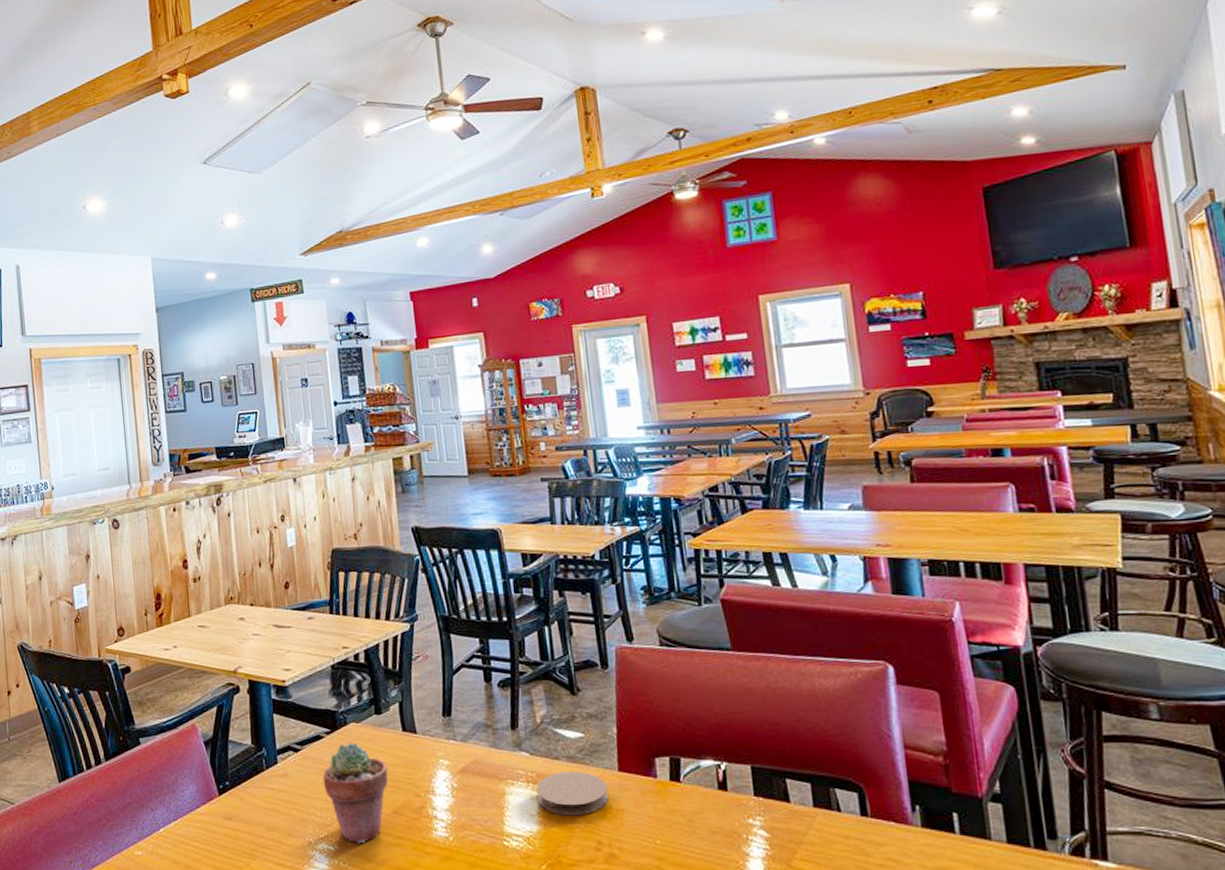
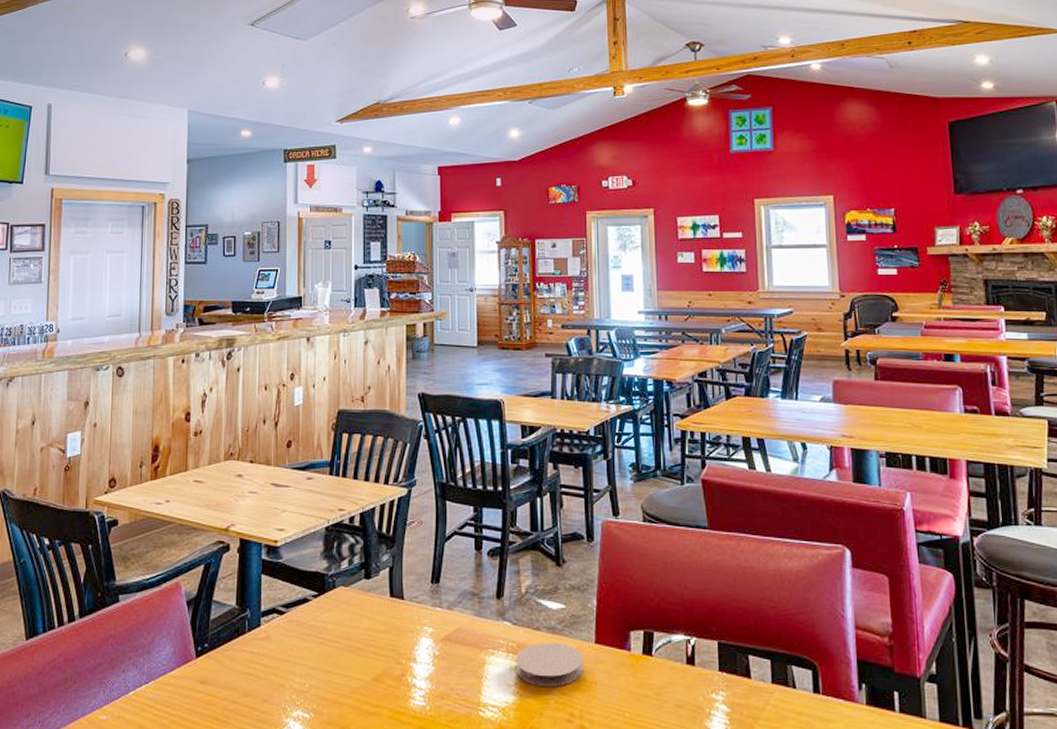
potted succulent: present [322,743,389,844] -> none [305,607,372,712]

